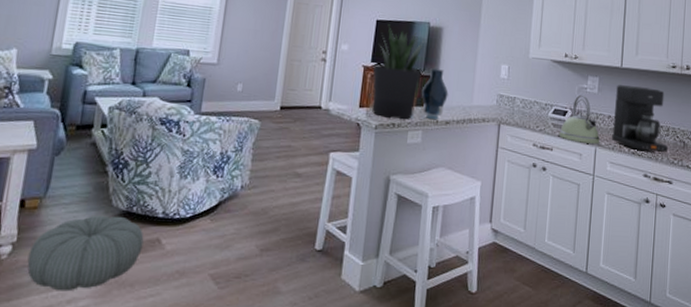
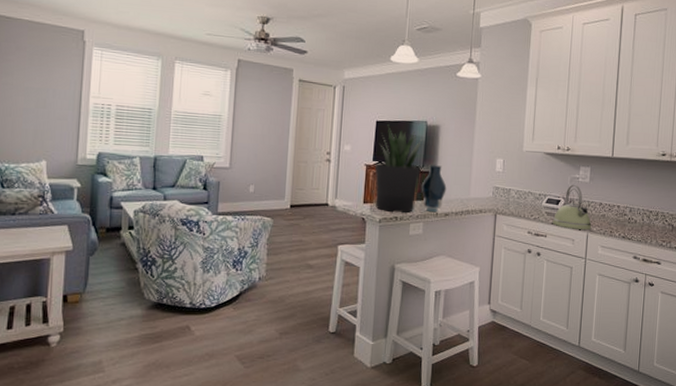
pouf: present [27,216,144,292] -> none [74,307,175,373]
coffee maker: present [612,85,668,152] -> none [603,174,657,235]

